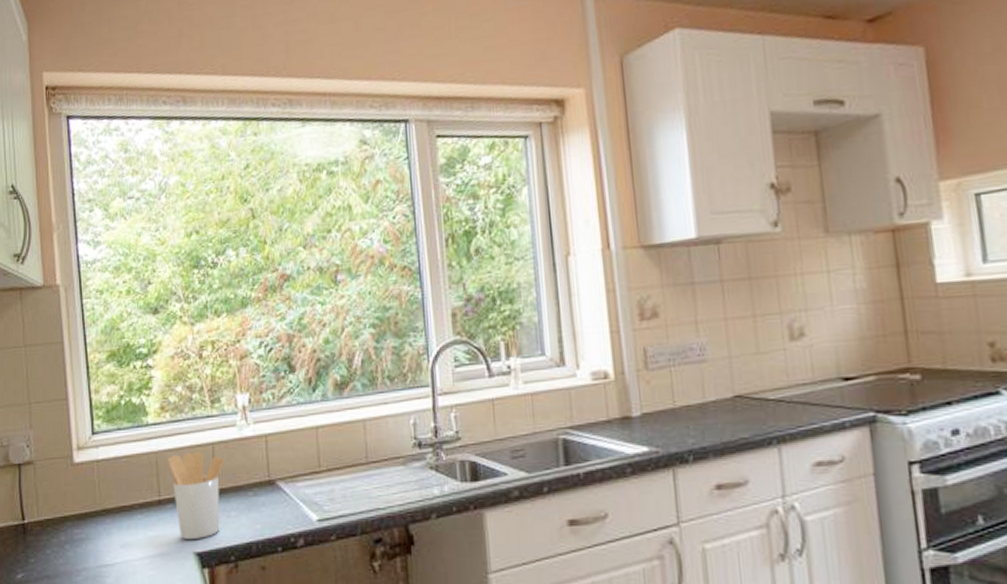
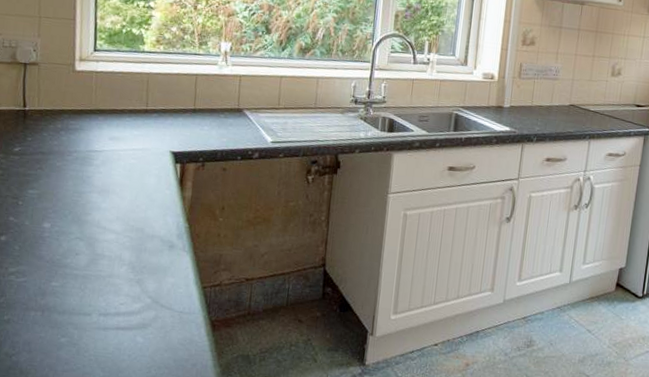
utensil holder: present [167,450,225,539] -> none [157,77,205,142]

